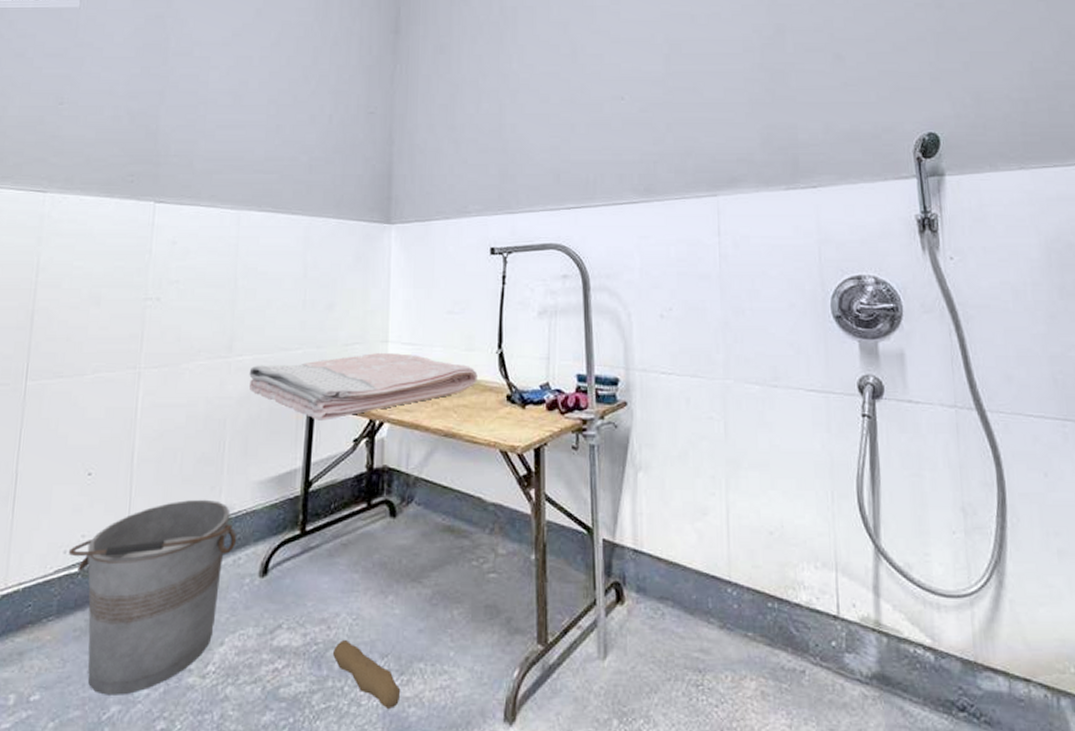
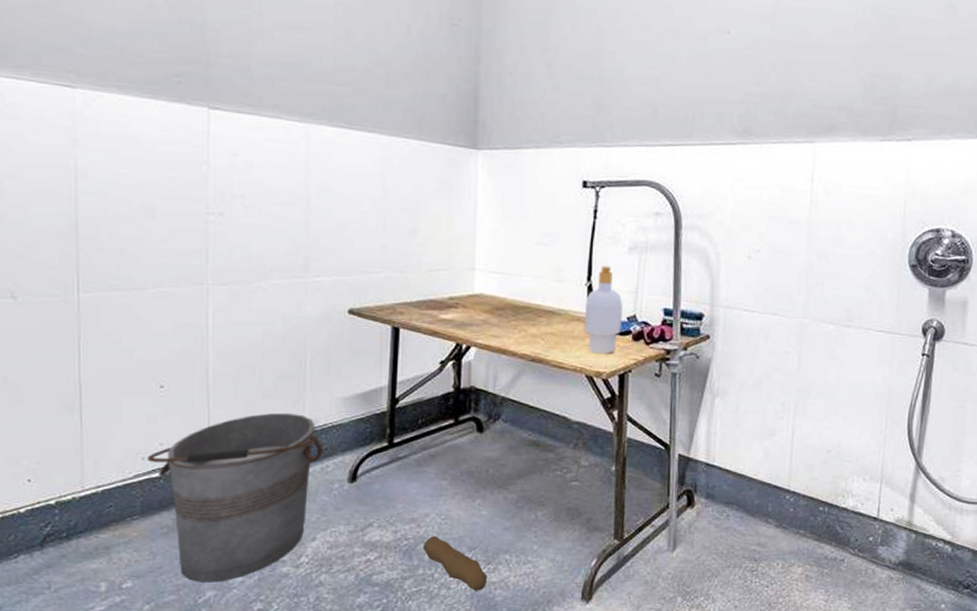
towel: present [249,353,477,421] -> none [328,280,566,343]
soap bottle: none [497,332,535,426] -> present [584,266,623,354]

